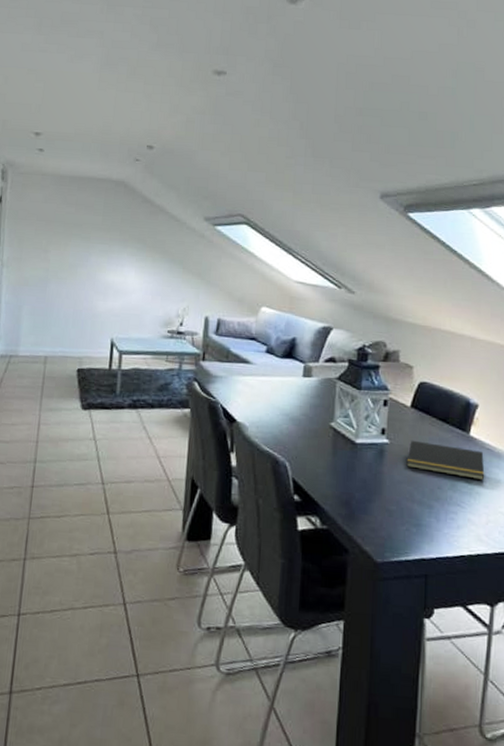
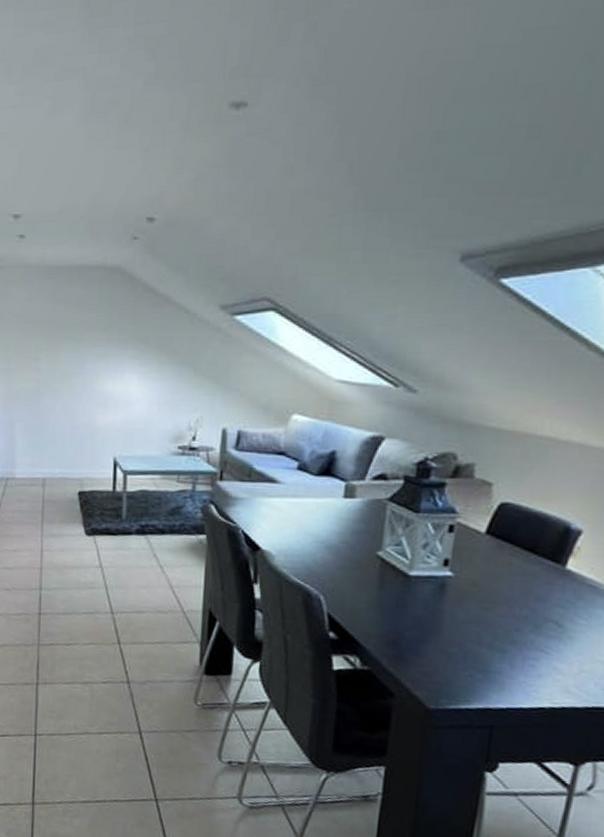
notepad: present [406,440,485,481] -> none [474,573,584,624]

